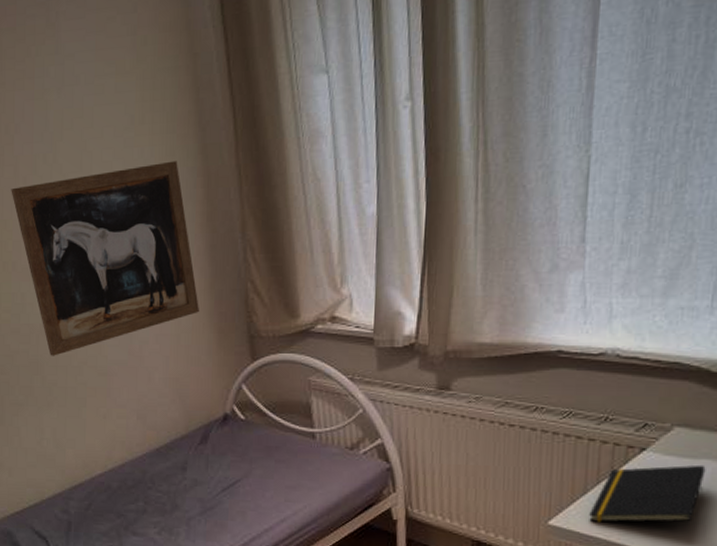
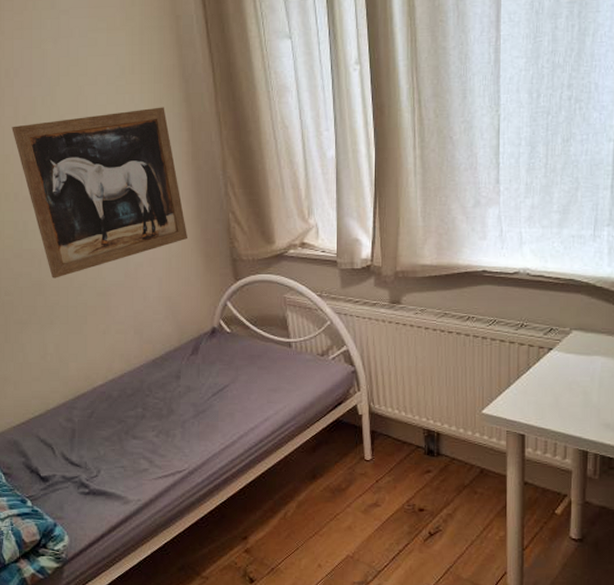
notepad: present [589,465,706,522] -> none [513,360,597,410]

